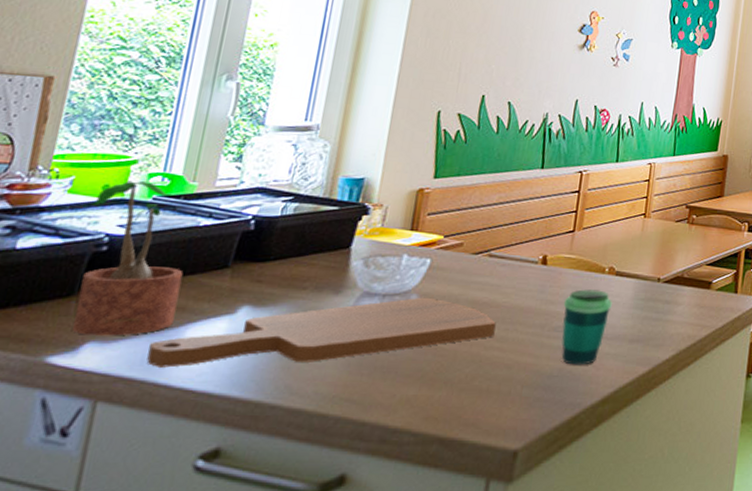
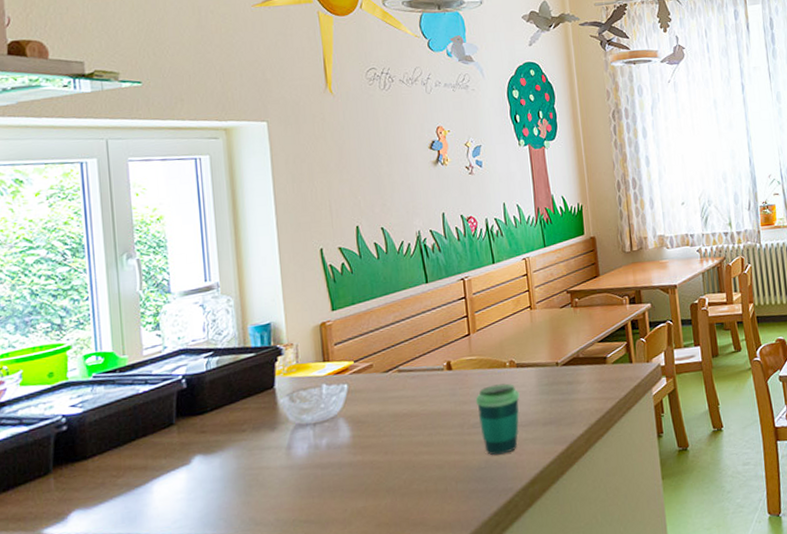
potted plant: present [73,181,184,336] -> none [40,363,140,506]
cutting board: present [147,297,496,368] -> none [125,418,420,522]

